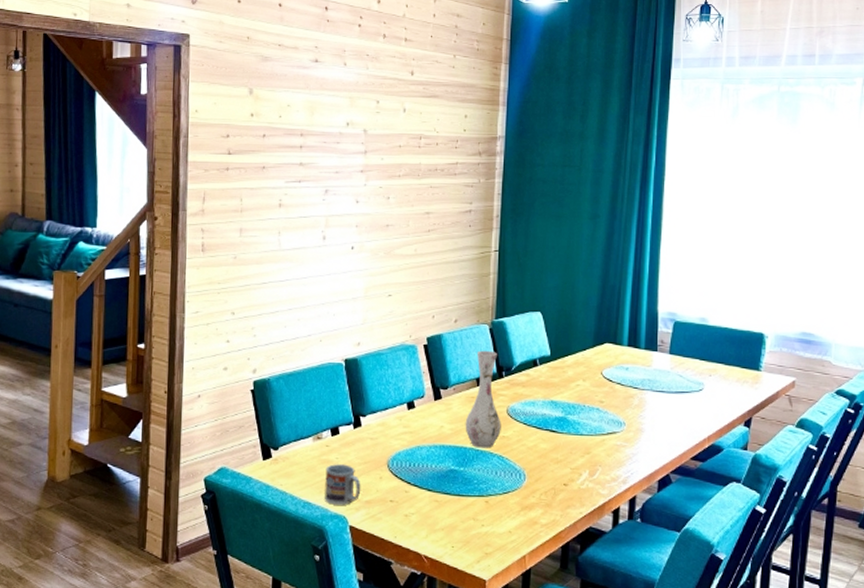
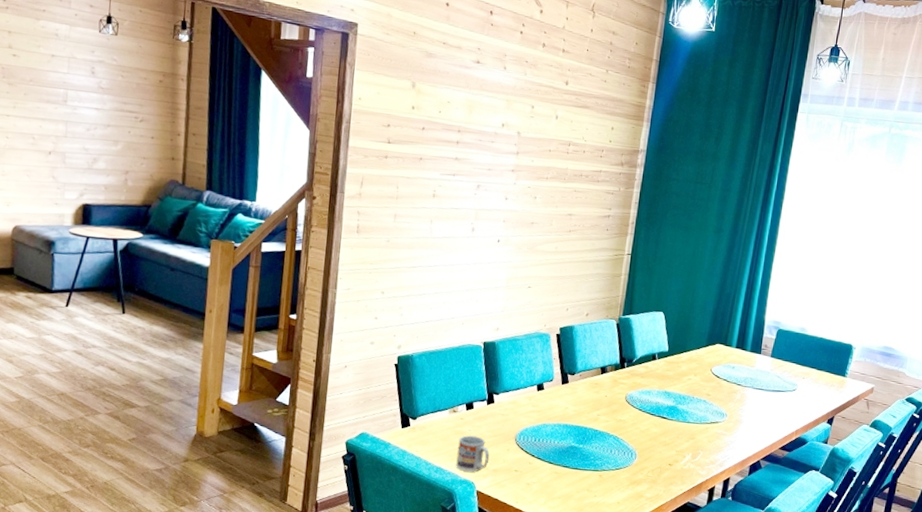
vase: present [465,350,501,448] -> none [587,342,621,429]

